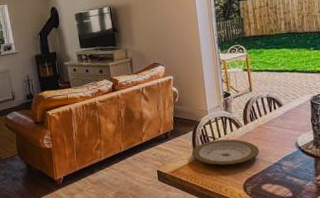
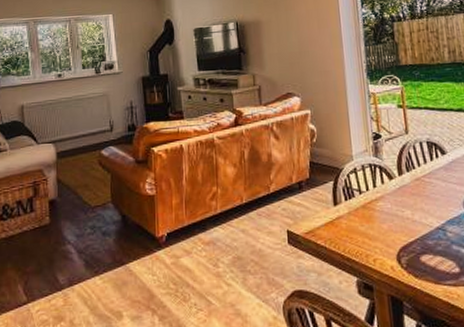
plate: present [191,139,259,166] -> none [331,193,417,228]

